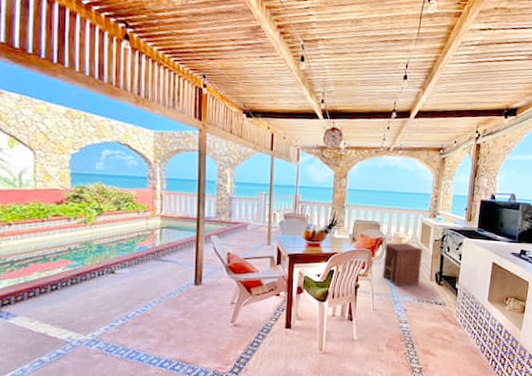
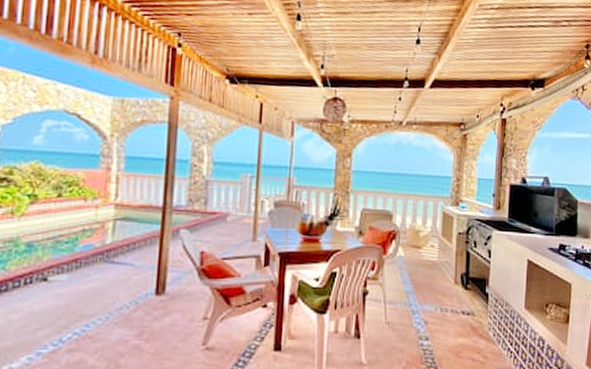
side table: present [383,243,422,286] -> none [397,237,444,292]

